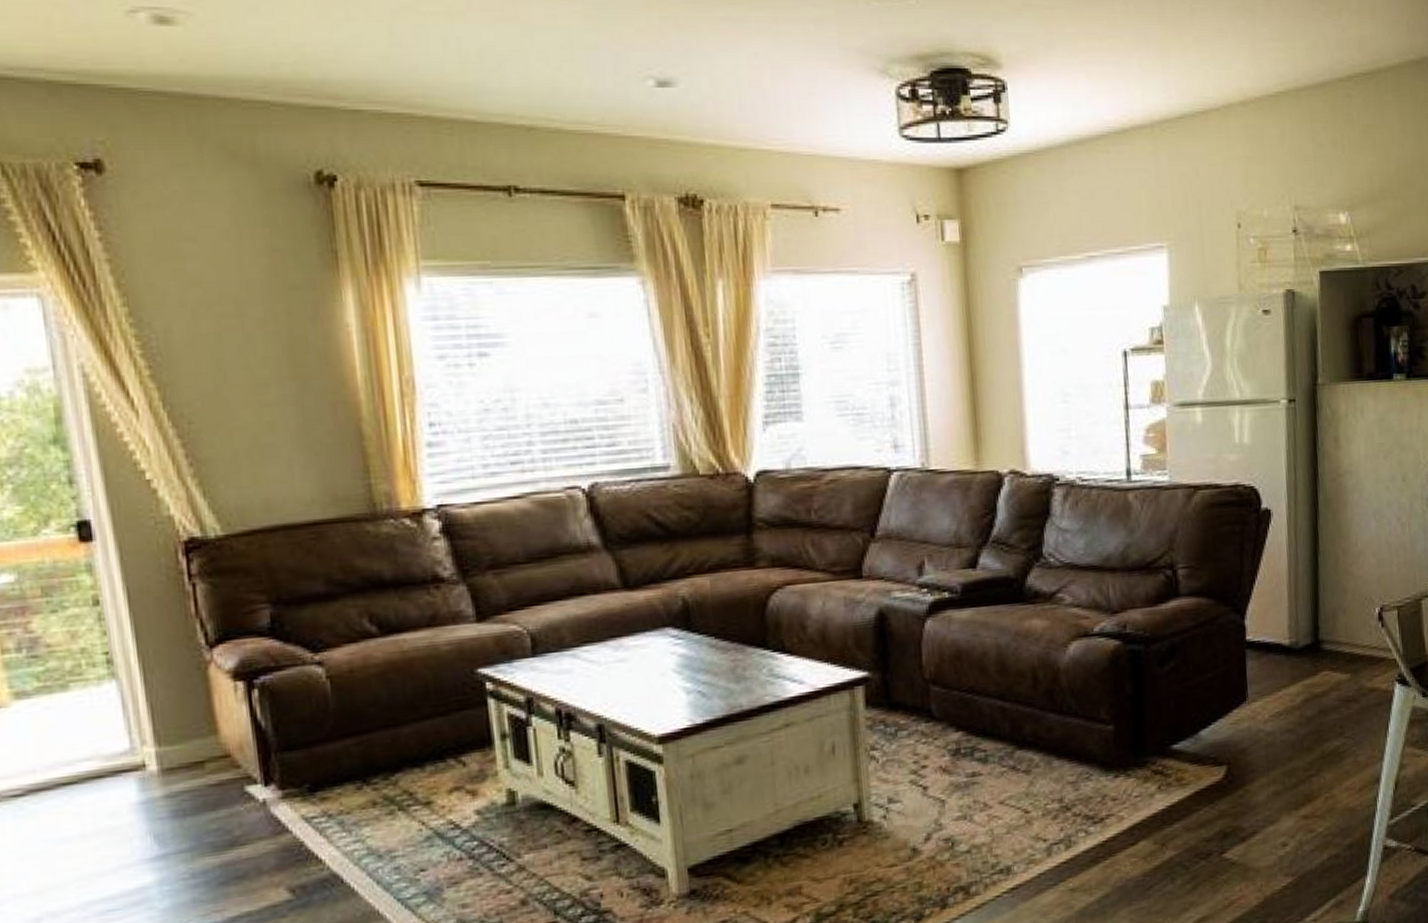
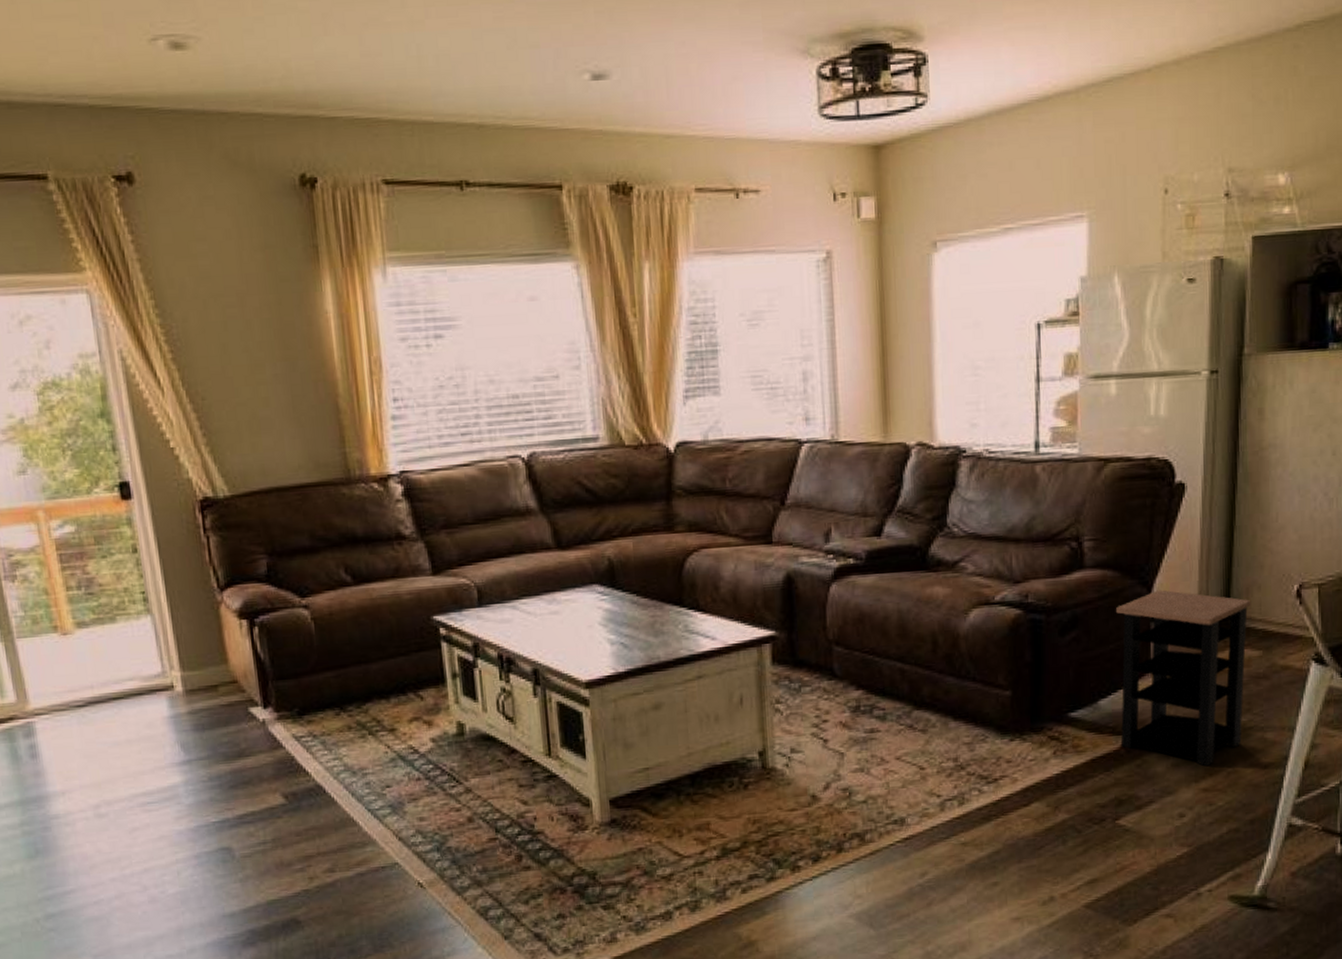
side table: none [1212,616,1338,792] -> present [1116,590,1251,766]

